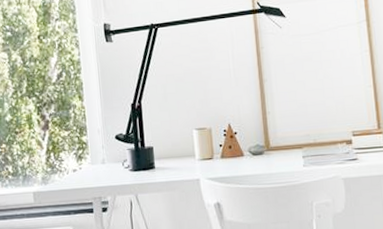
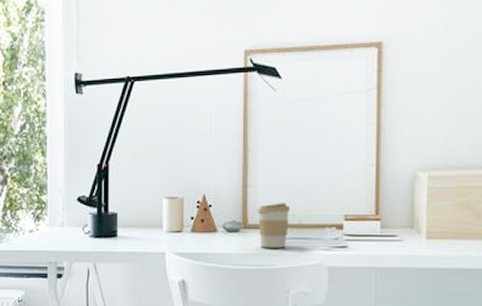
coffee cup: none [277,125,306,167] -> present [257,203,291,248]

